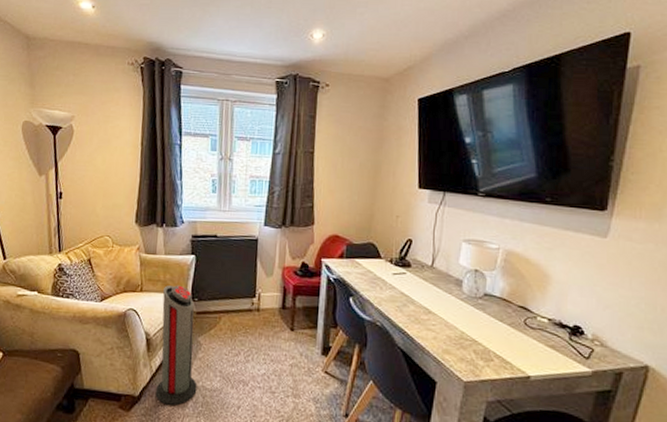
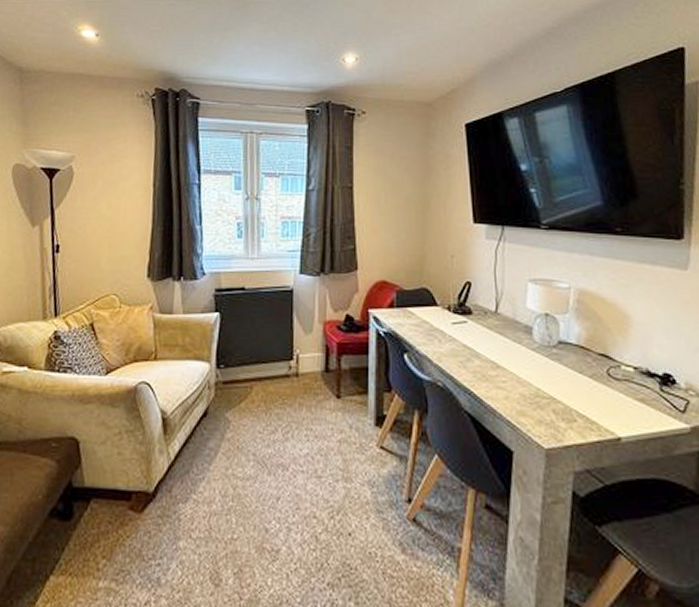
air purifier: present [155,285,198,406] -> none [174,350,226,501]

